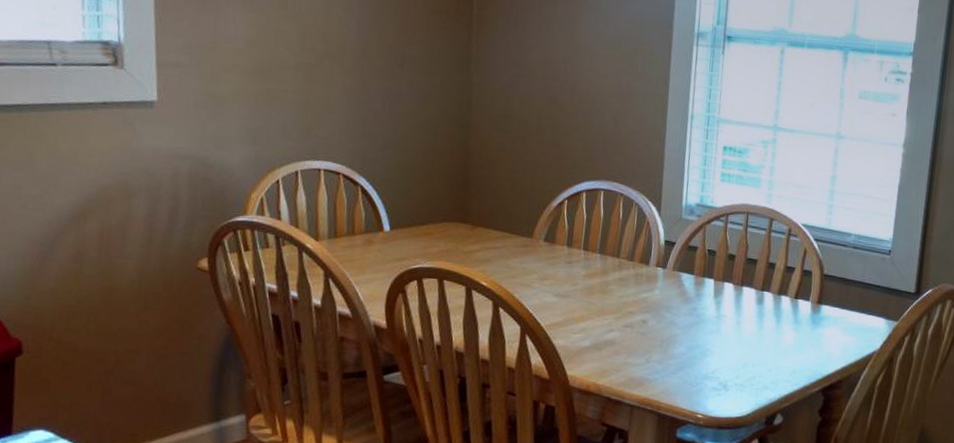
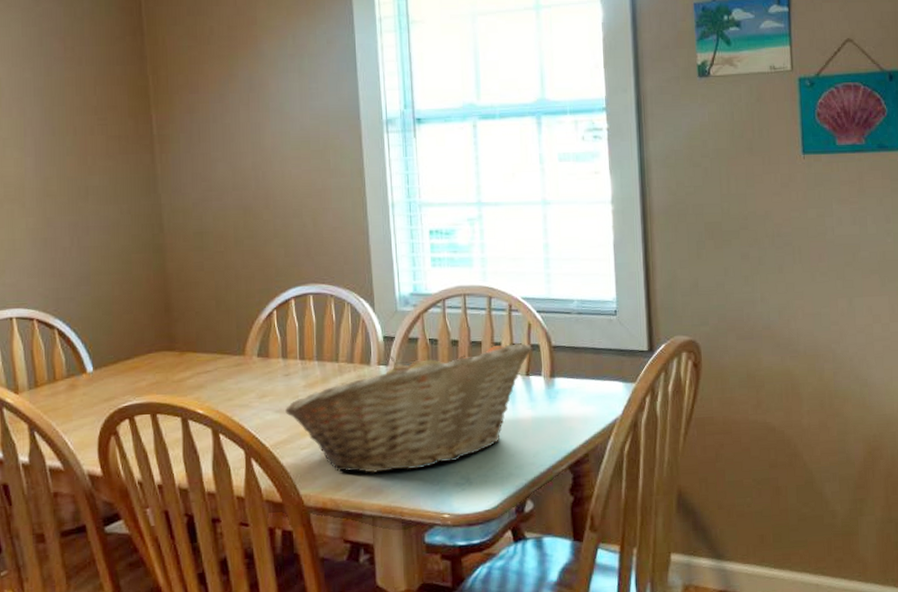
fruit basket: none [563,259,805,369] -> present [285,342,532,473]

